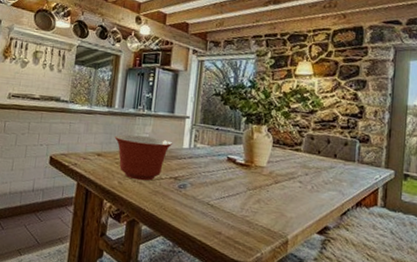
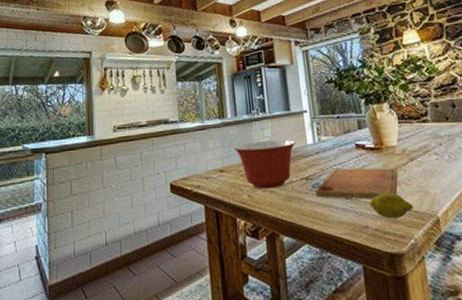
cutting board: none [180,175,260,211] -> present [315,168,398,200]
fruit: none [228,206,267,232] -> present [370,193,414,219]

